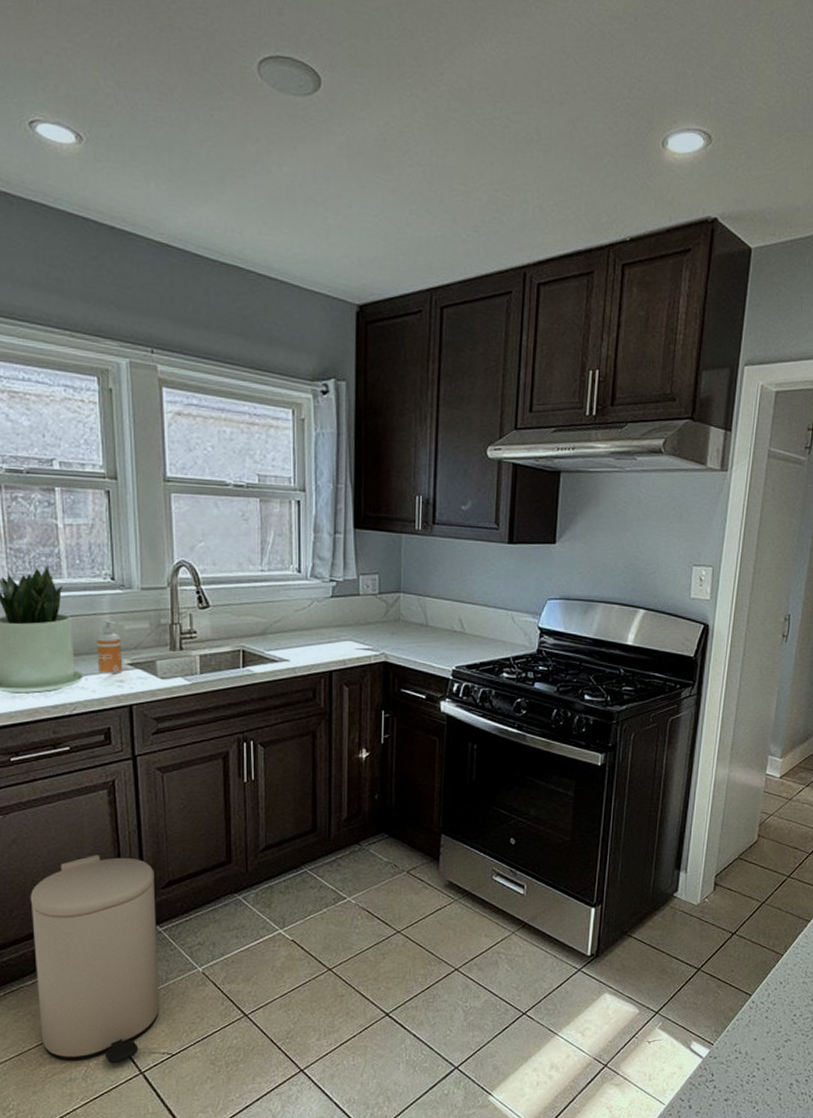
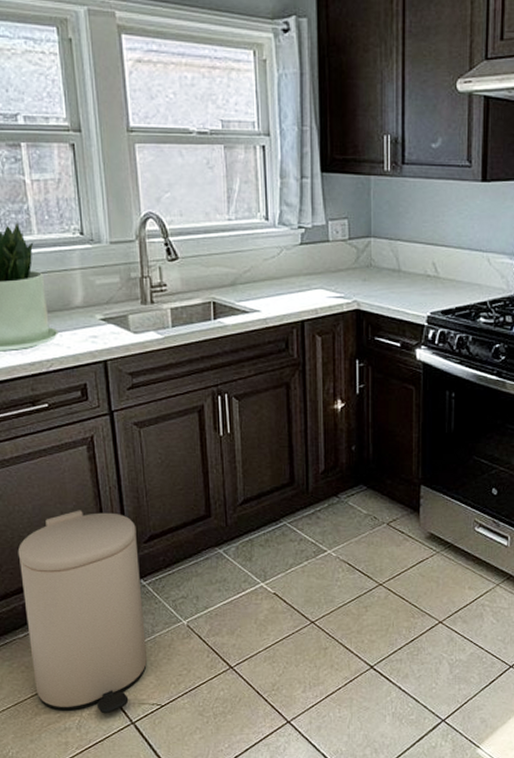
soap dispenser: present [97,620,123,674] -> none [69,275,96,330]

